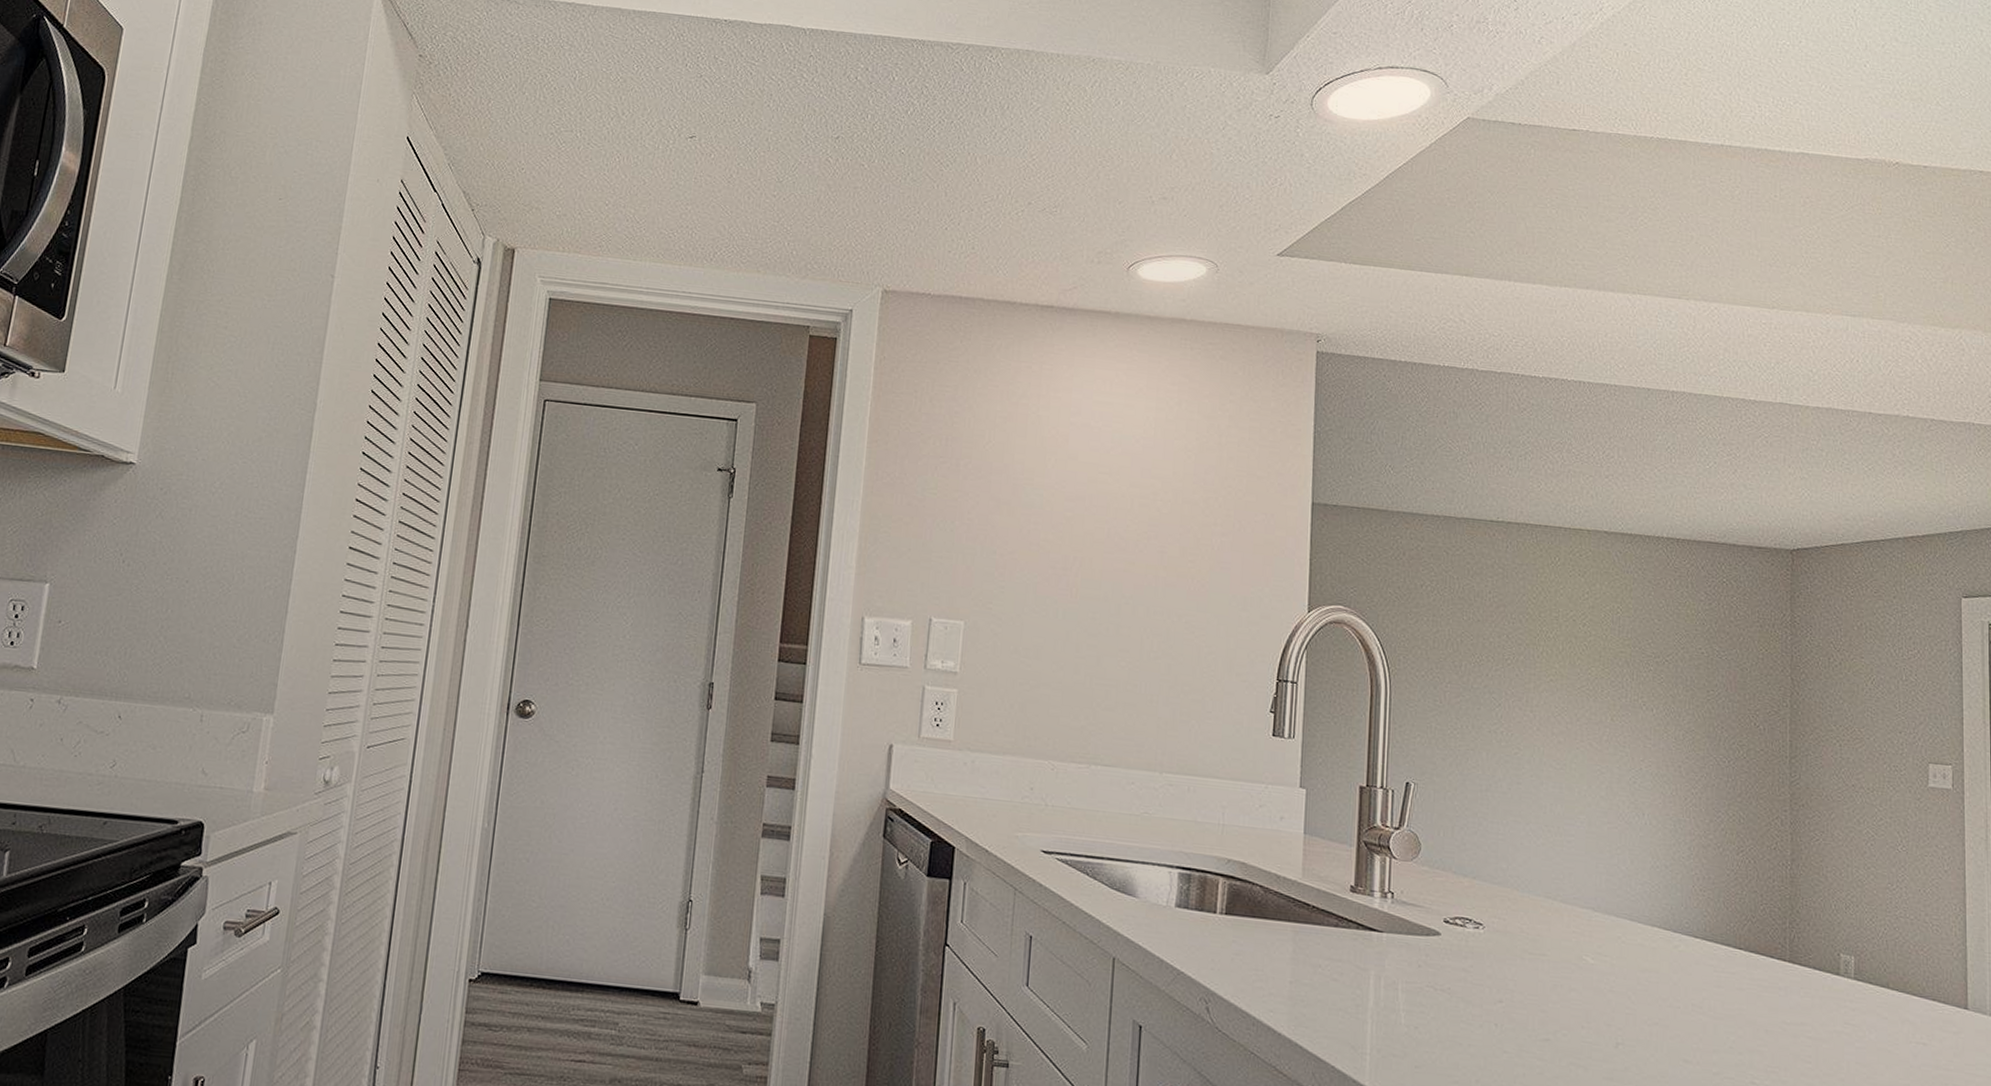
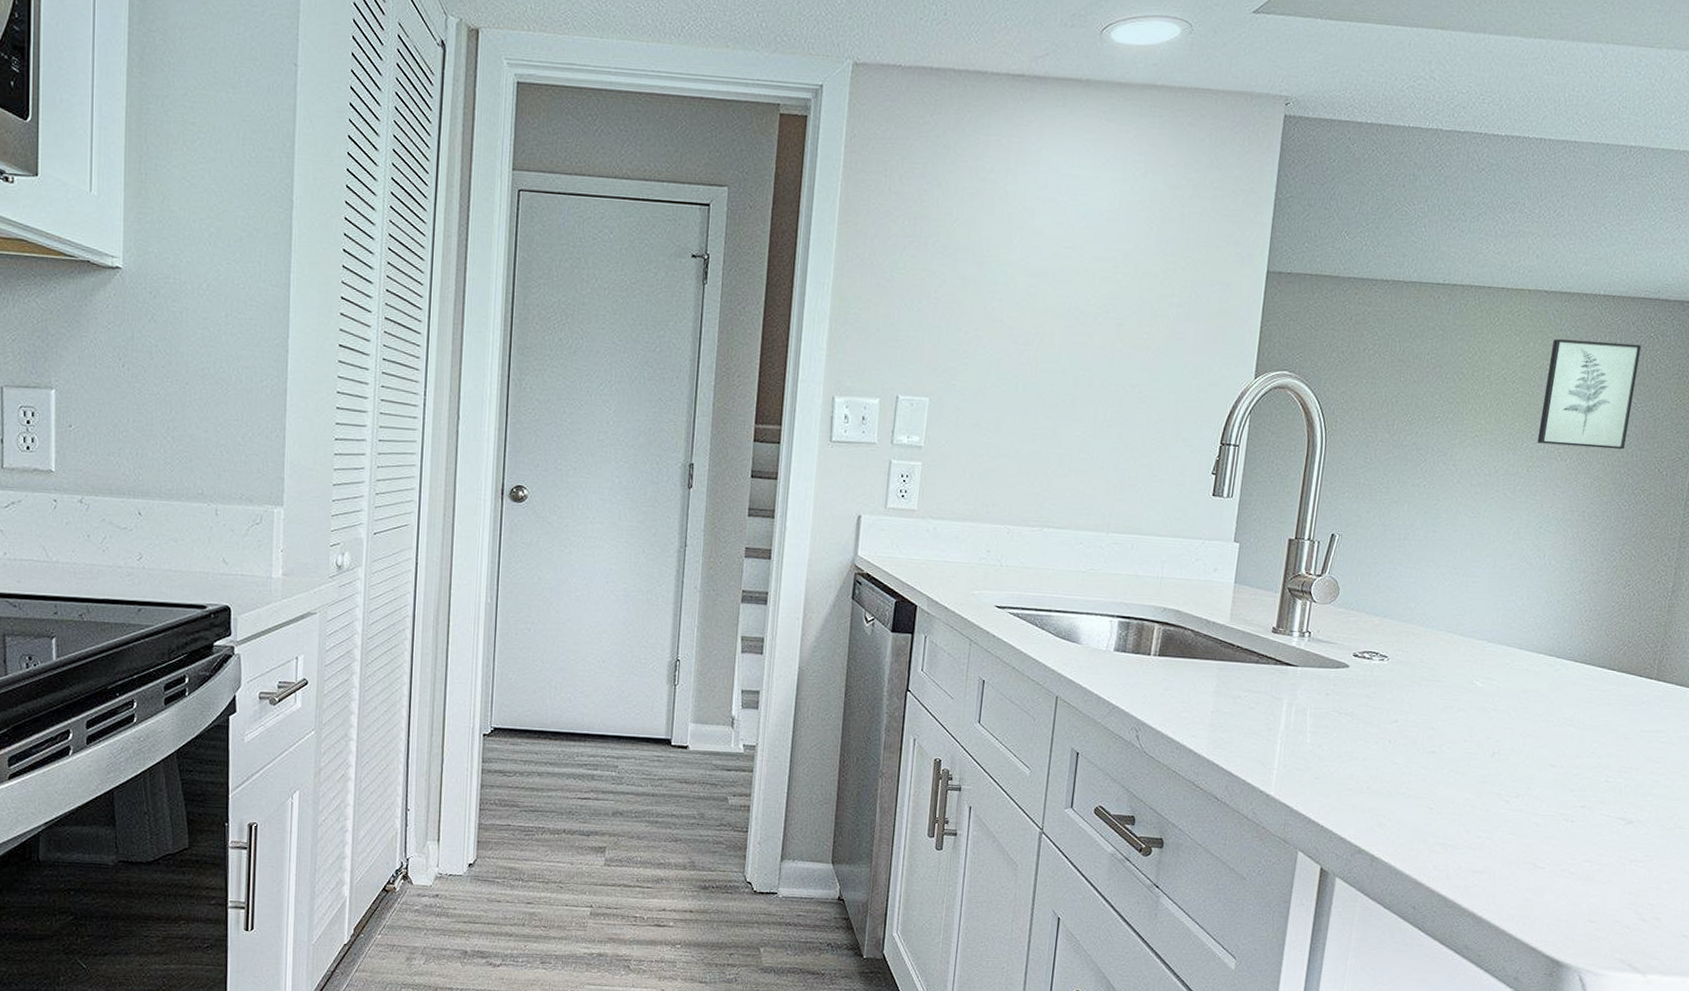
wall art: none [1618,581,1715,701] -> present [1537,338,1642,450]

